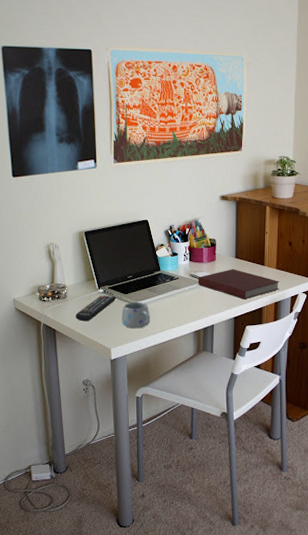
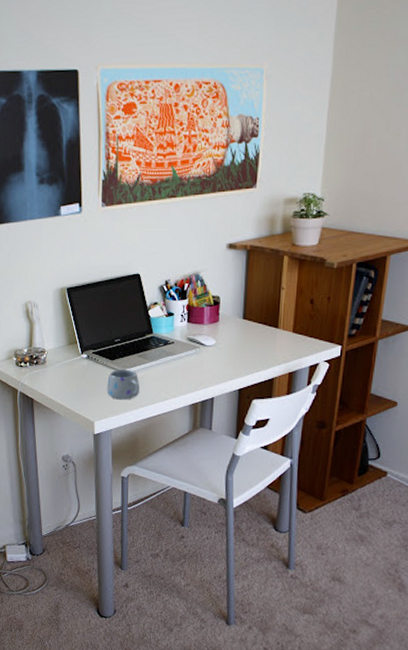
remote control: present [75,296,117,322] -> none [55,362,102,391]
notebook: present [198,269,280,300] -> none [196,332,297,369]

